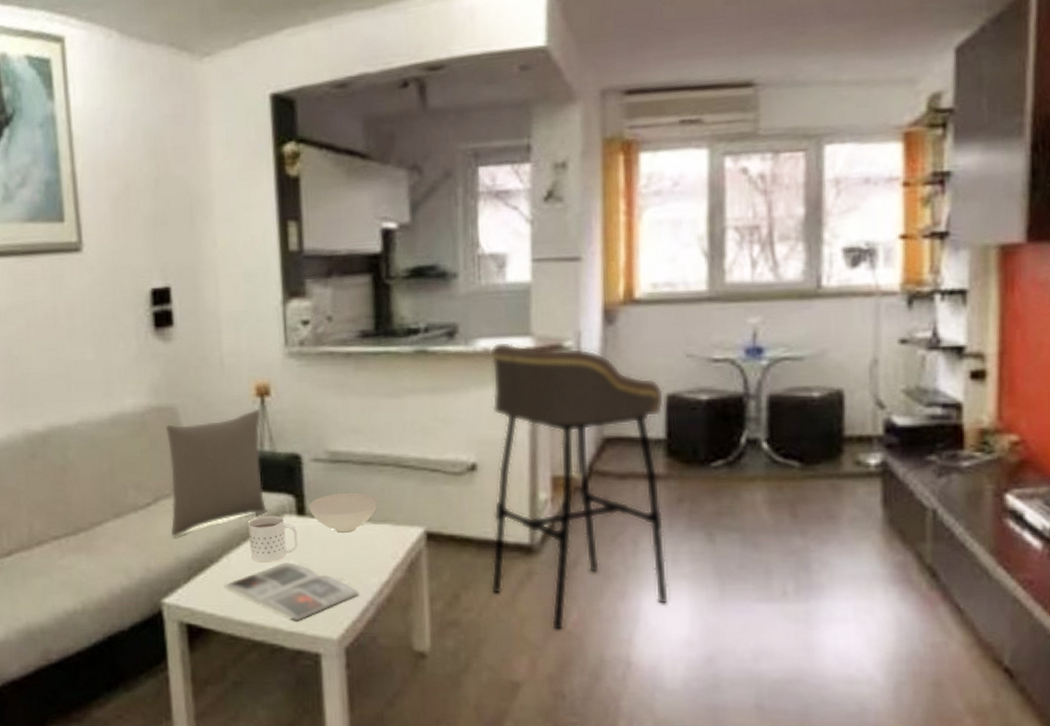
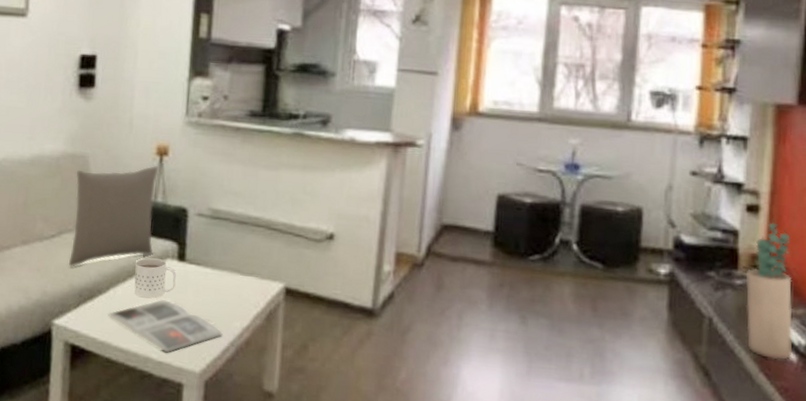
bowl: present [308,492,378,533] -> none [188,245,248,281]
bar stool: present [490,341,670,630] -> none [335,133,496,386]
vase: none [974,384,1036,550] -> present [745,218,793,360]

